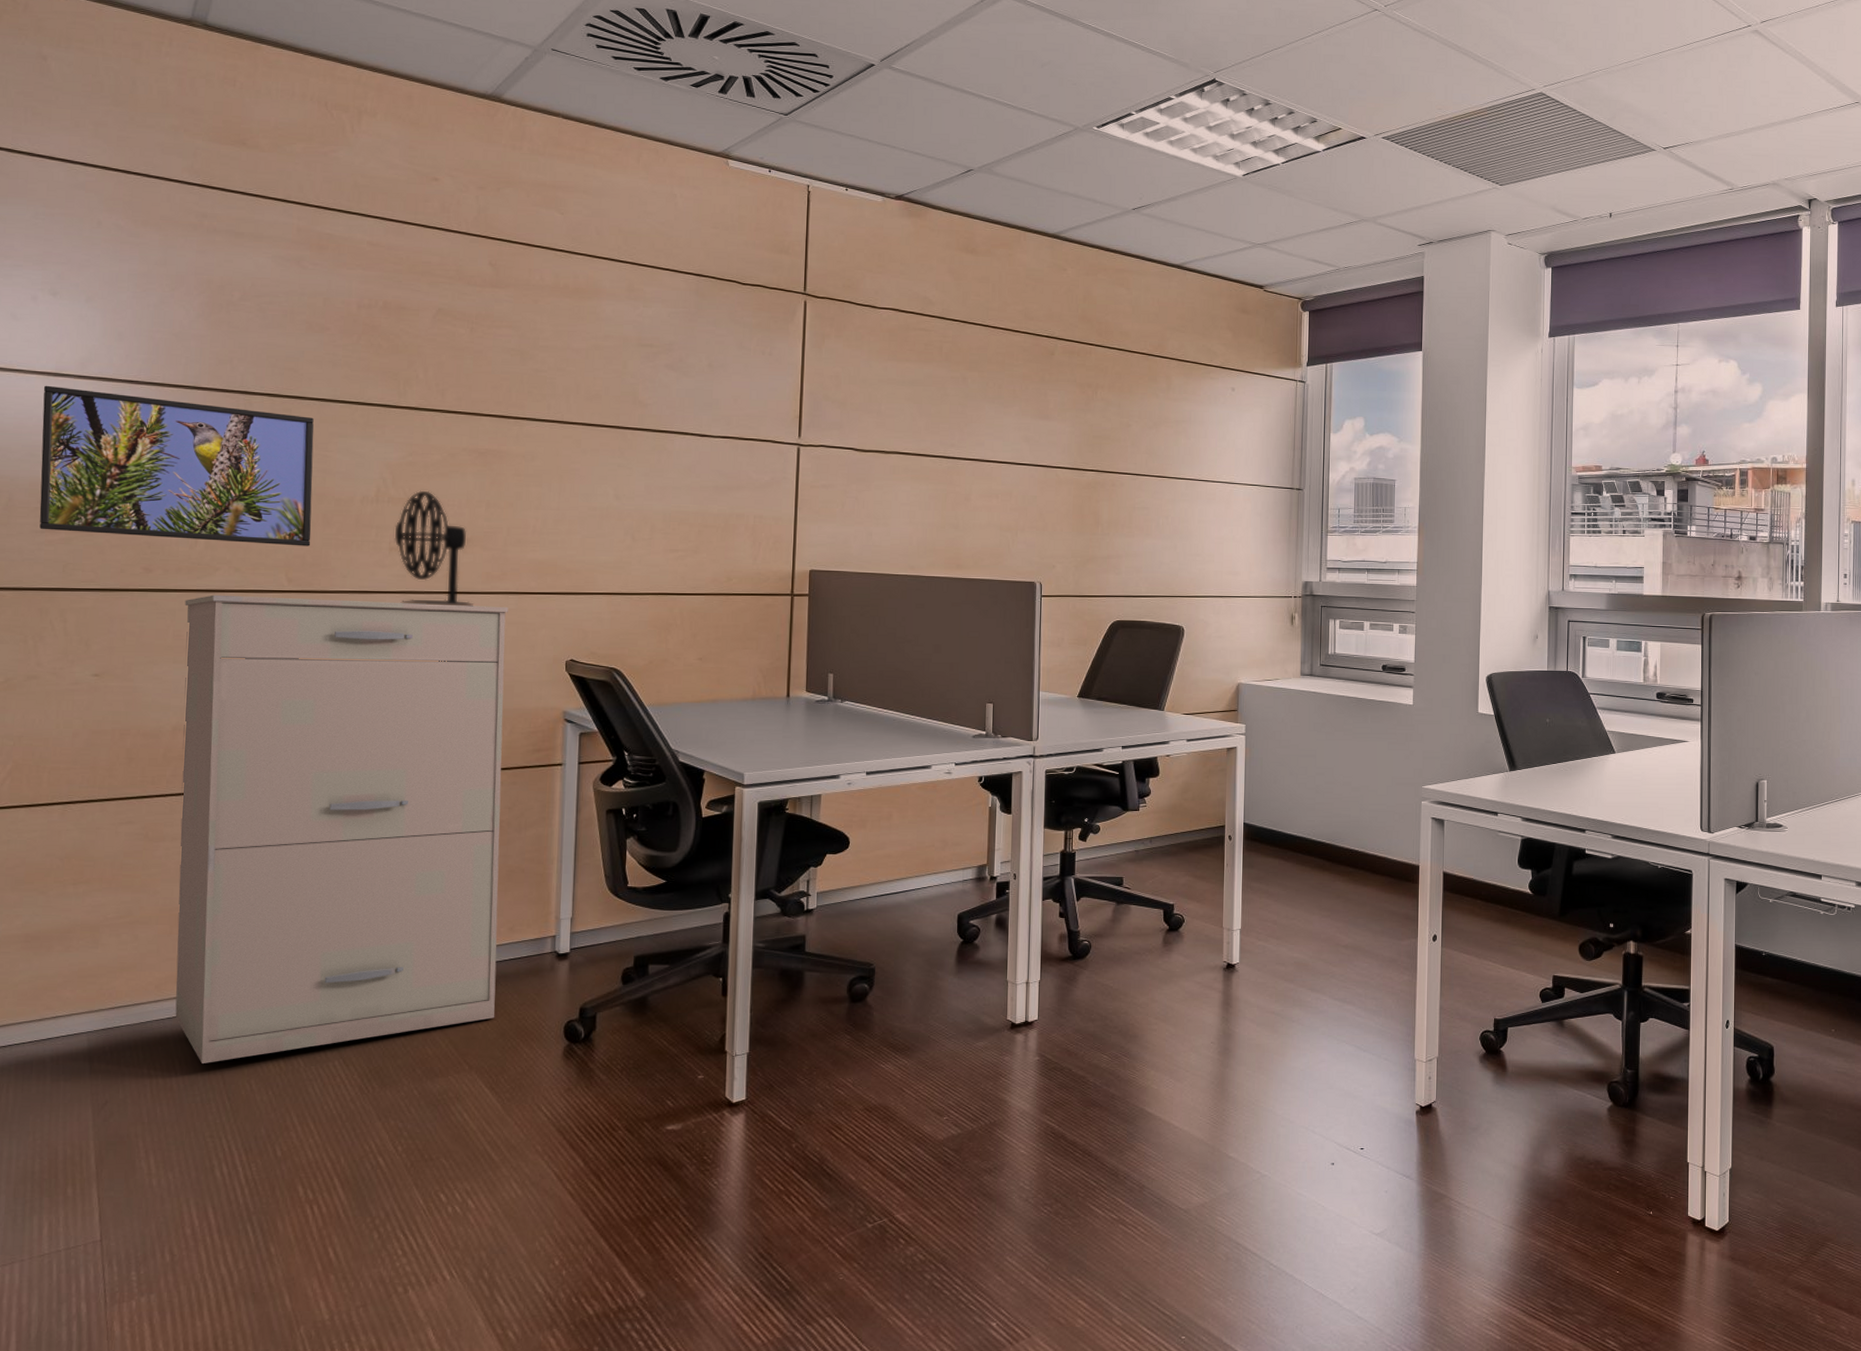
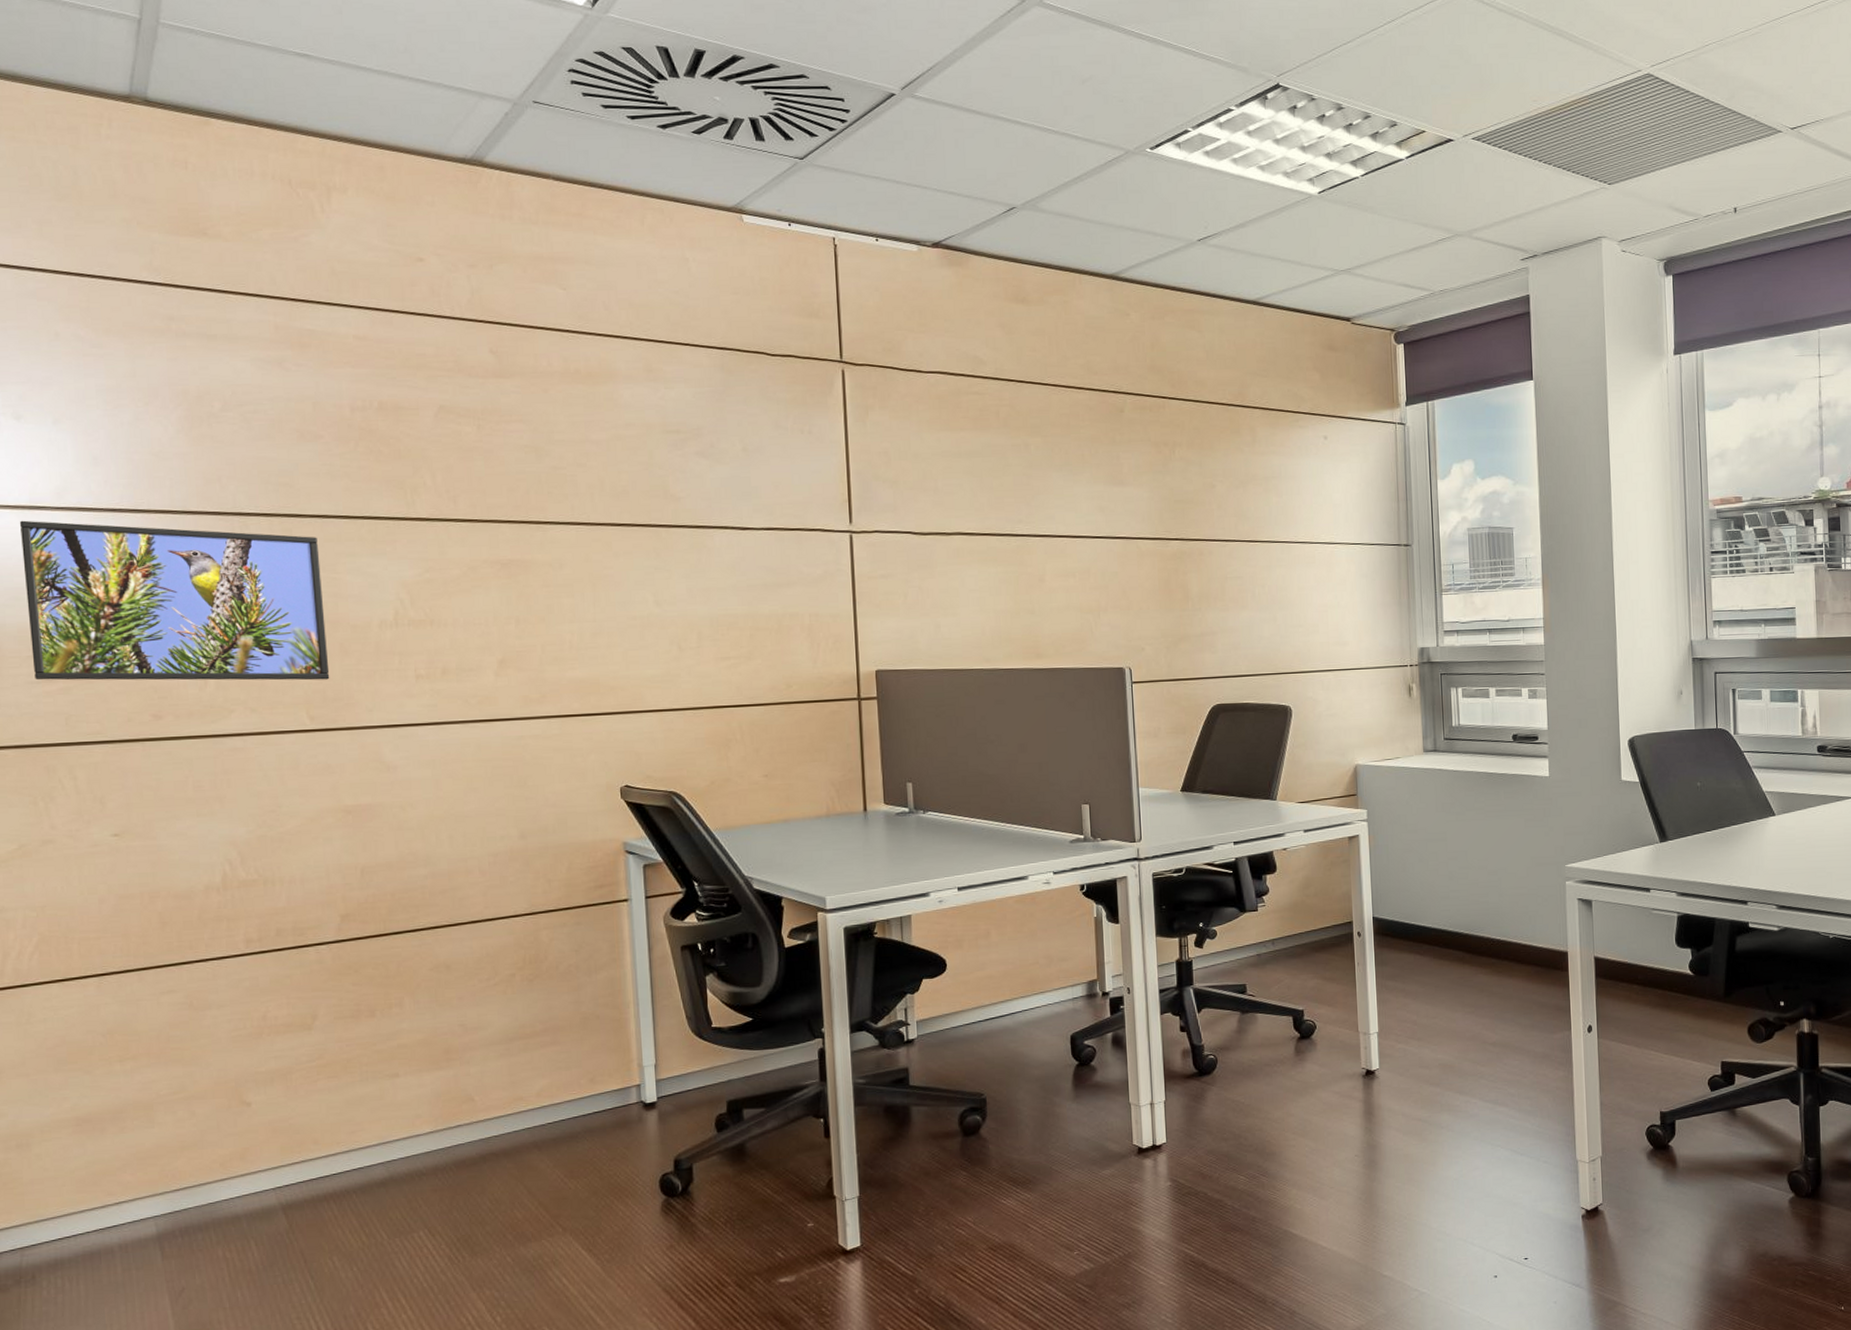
filing cabinet: present [175,594,508,1063] -> none [201,732,585,1242]
desk fan: present [394,490,473,607] -> none [419,609,514,737]

